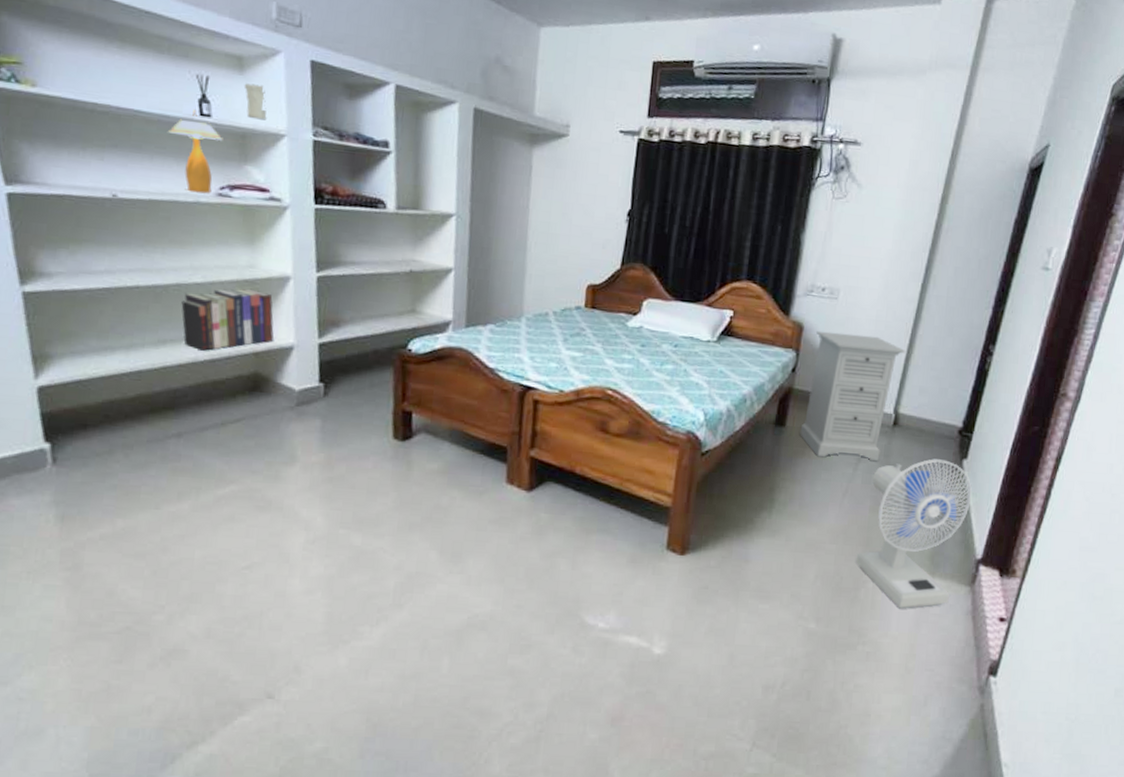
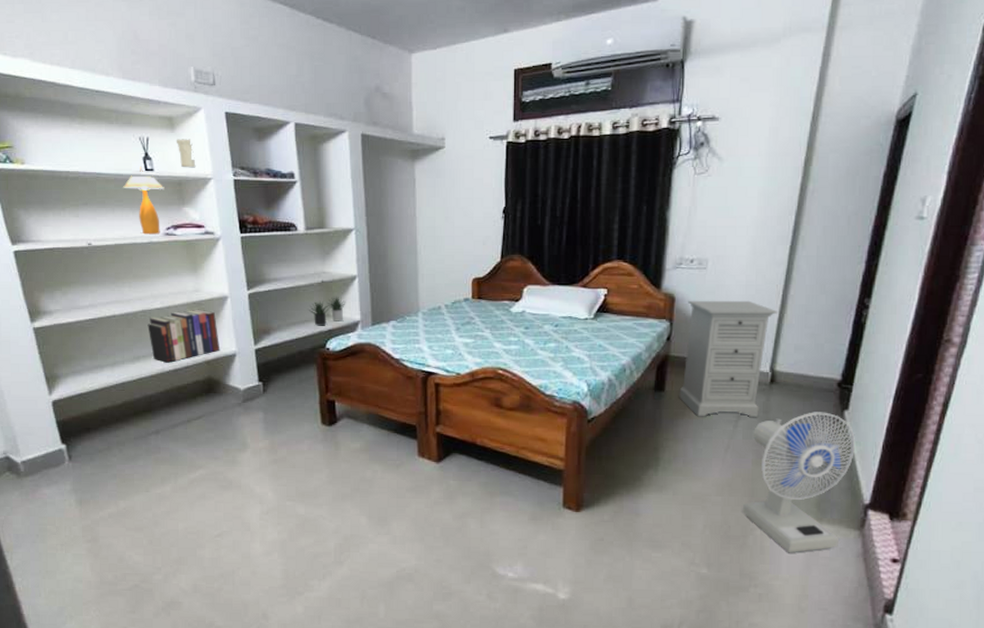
succulent plant: none [390,289,437,323] -> present [308,296,346,326]

